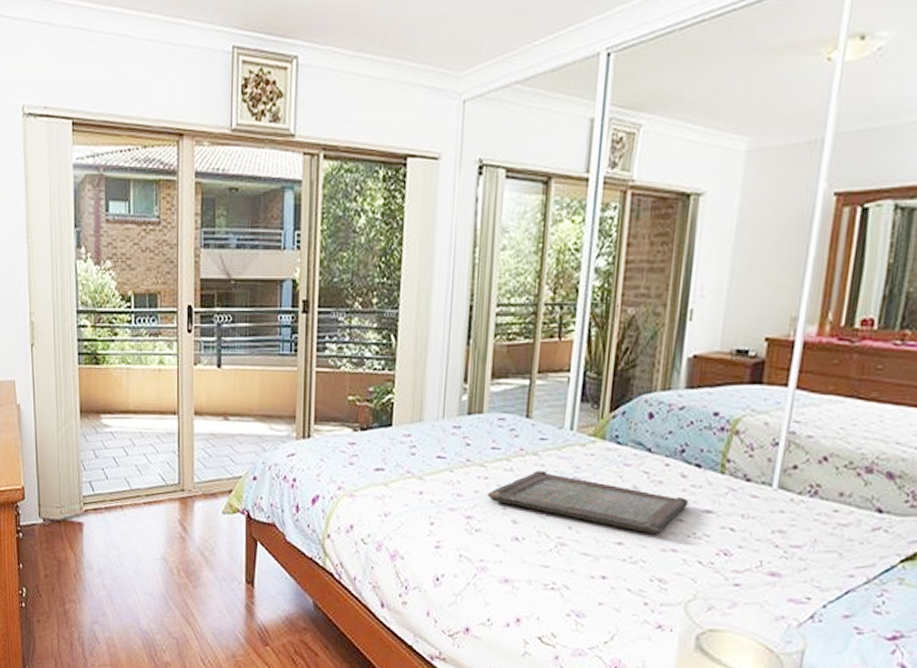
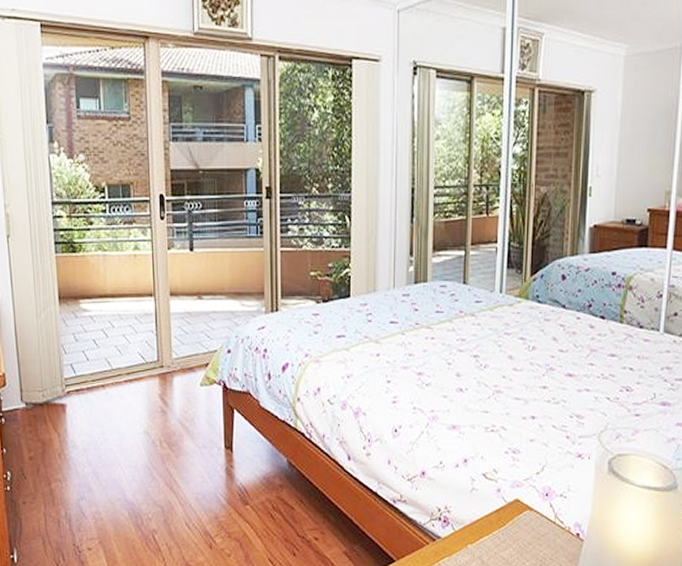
serving tray: present [487,470,689,534] -> none [434,329,597,377]

